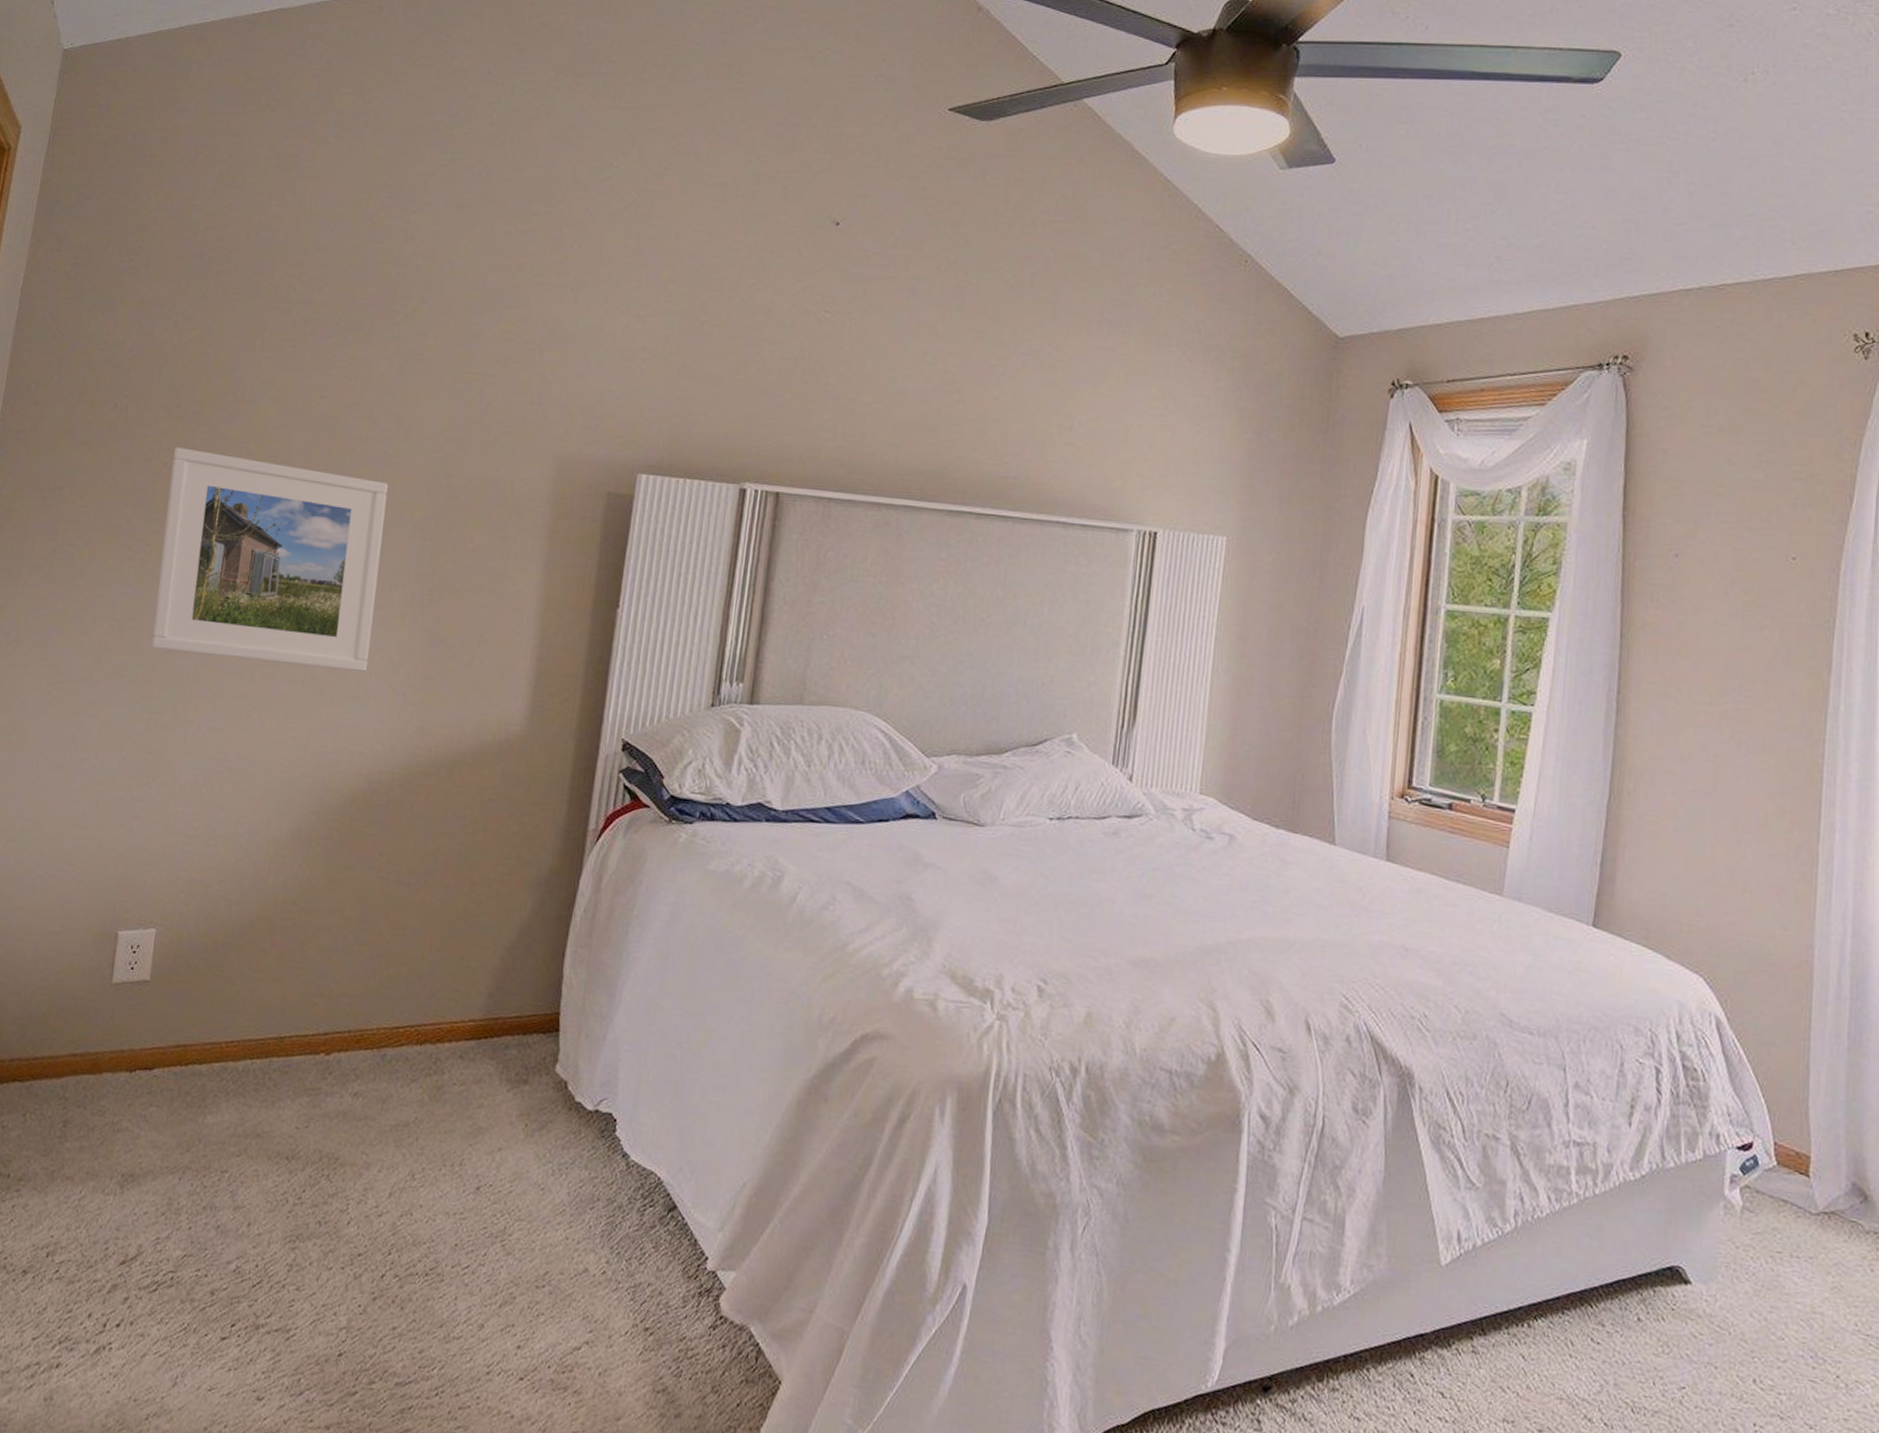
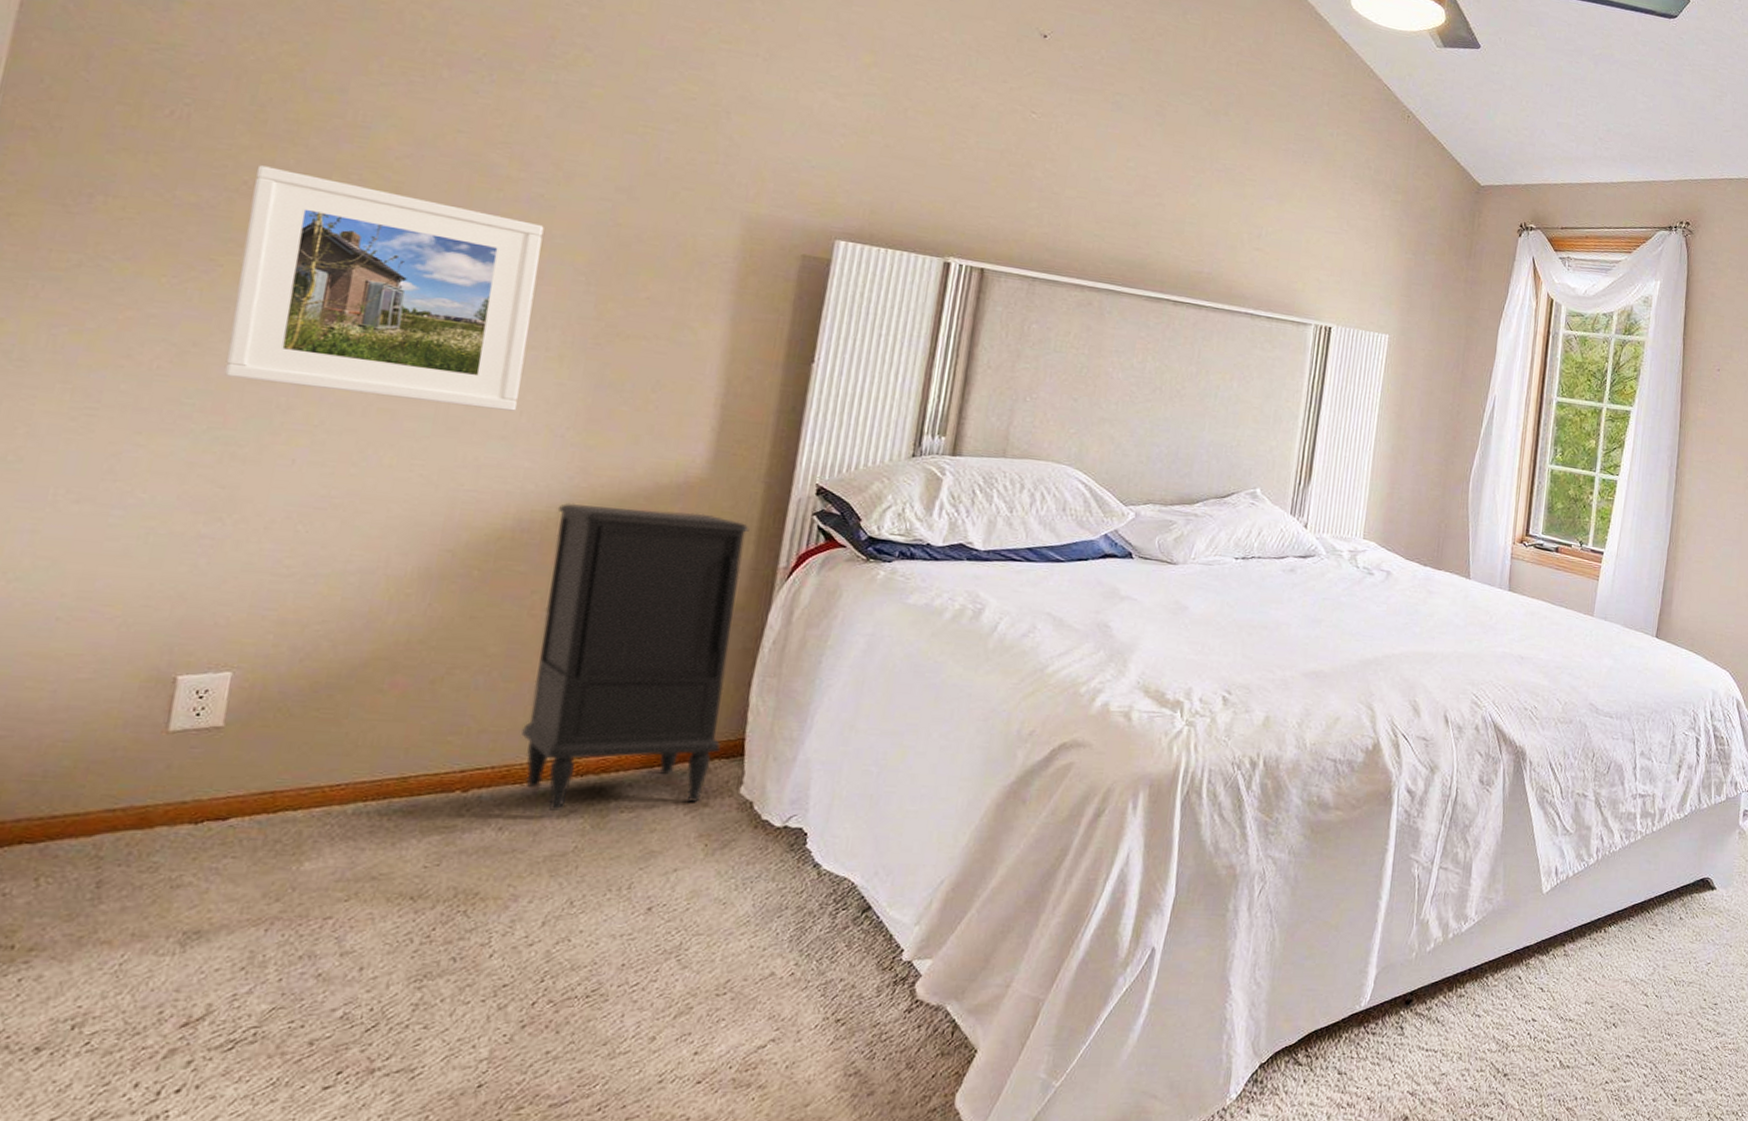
nightstand: none [372,763,562,1079] -> present [521,502,750,811]

